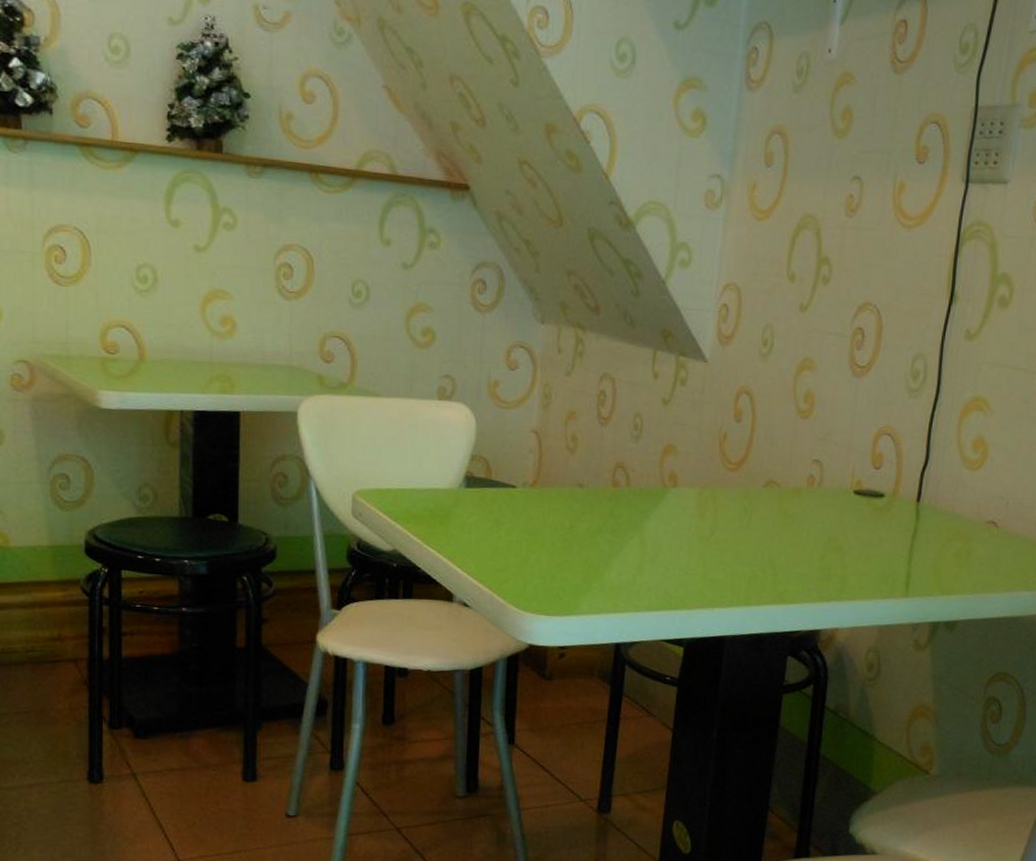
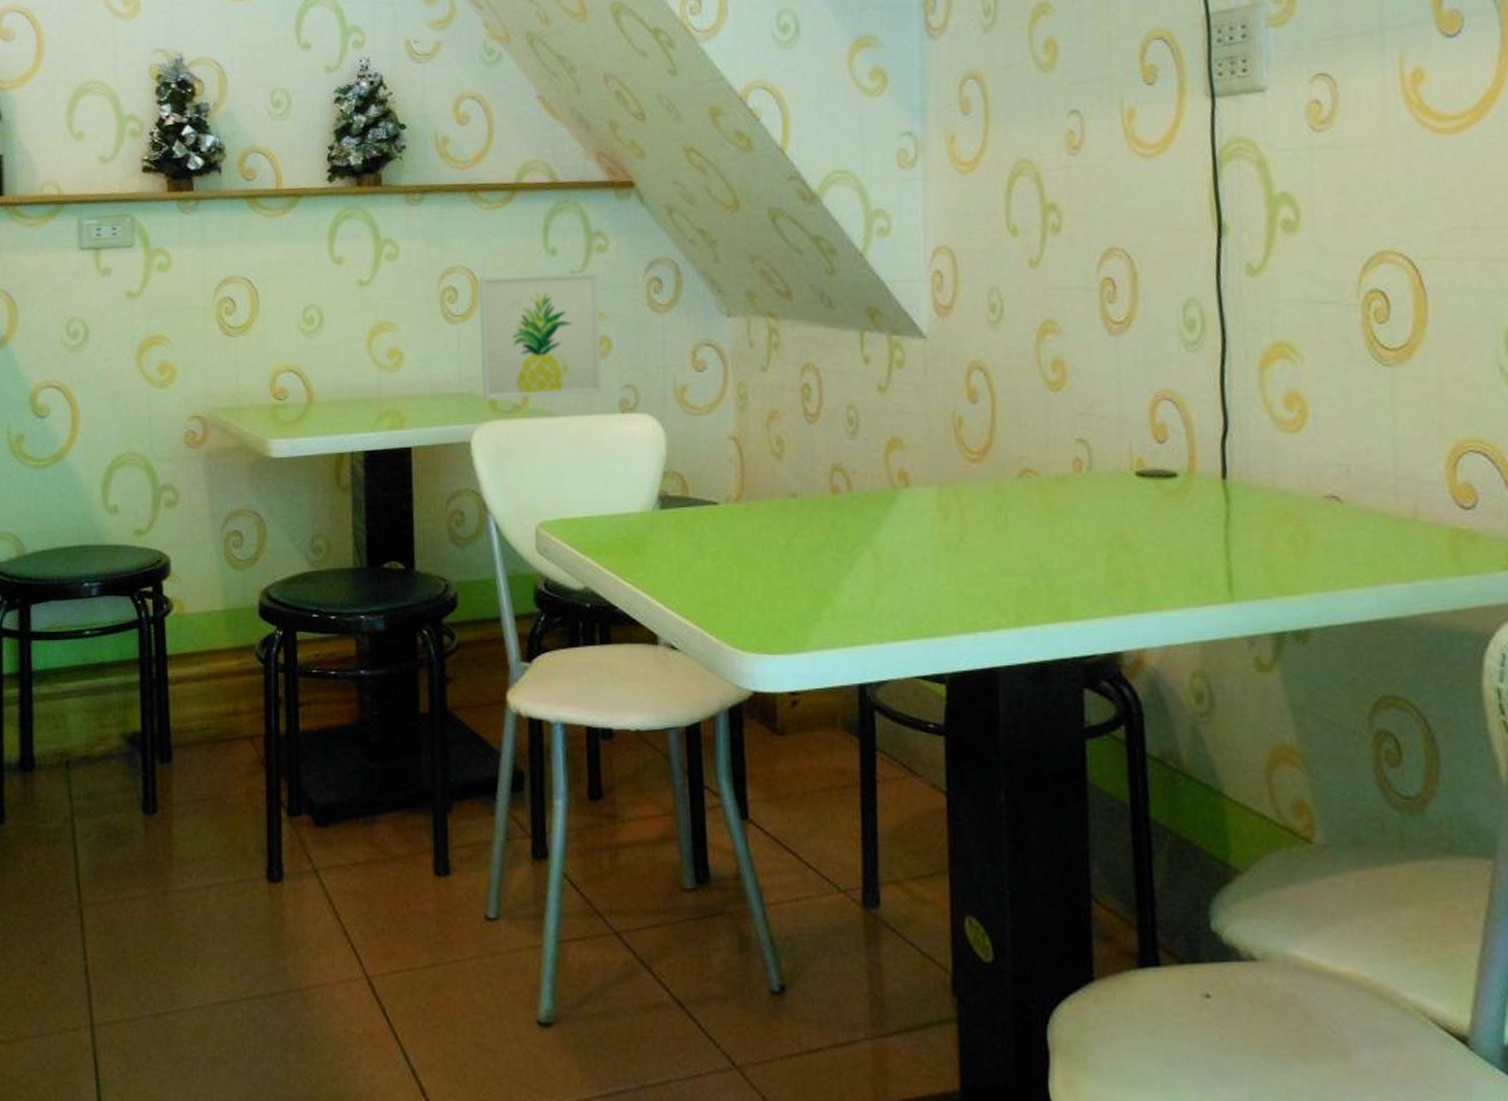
wall art: none [312,256,429,381] -> present [479,271,603,400]

